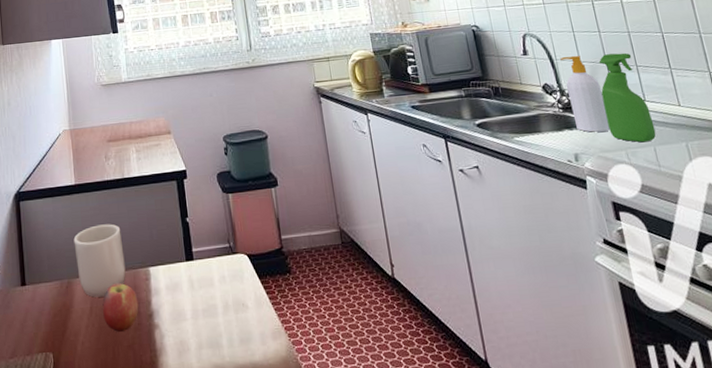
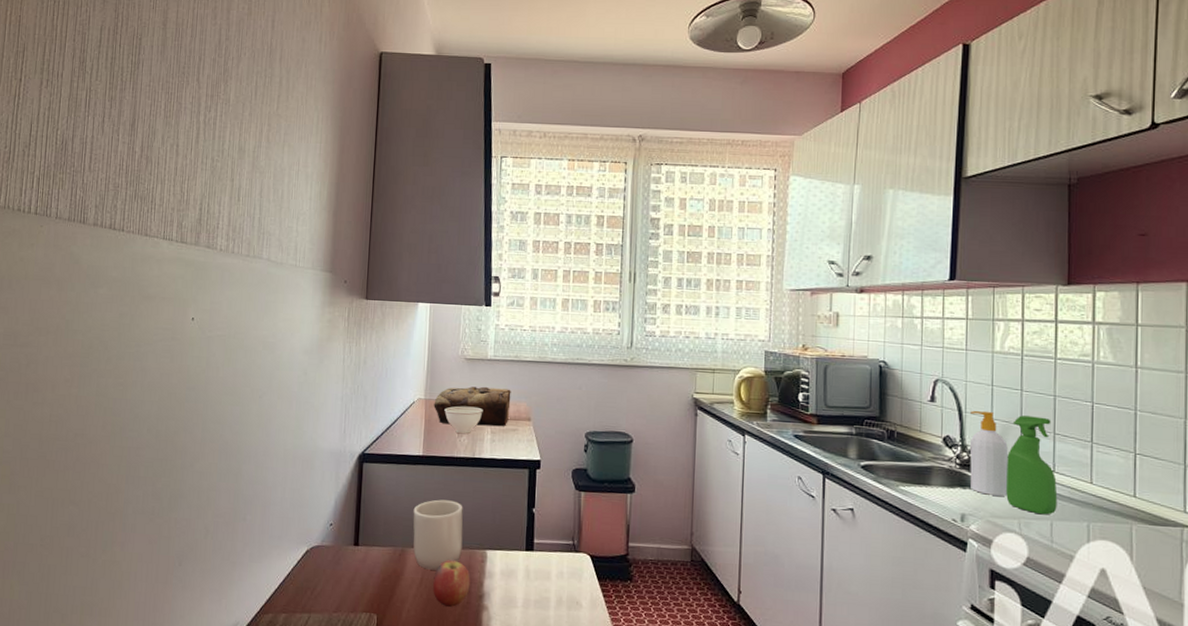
bread loaf: none [78,107,150,150] -> present [434,386,511,426]
bowl: none [89,129,126,158] -> present [444,406,483,434]

